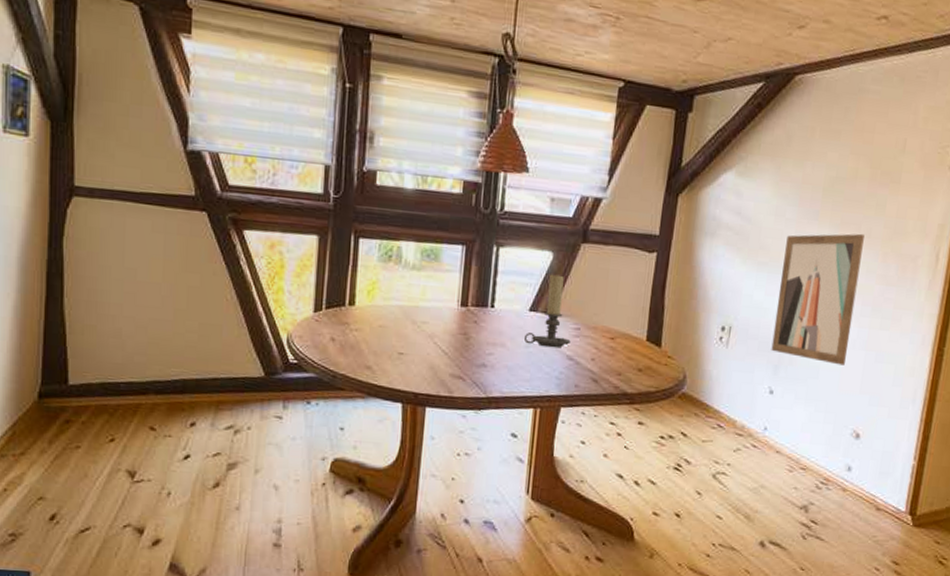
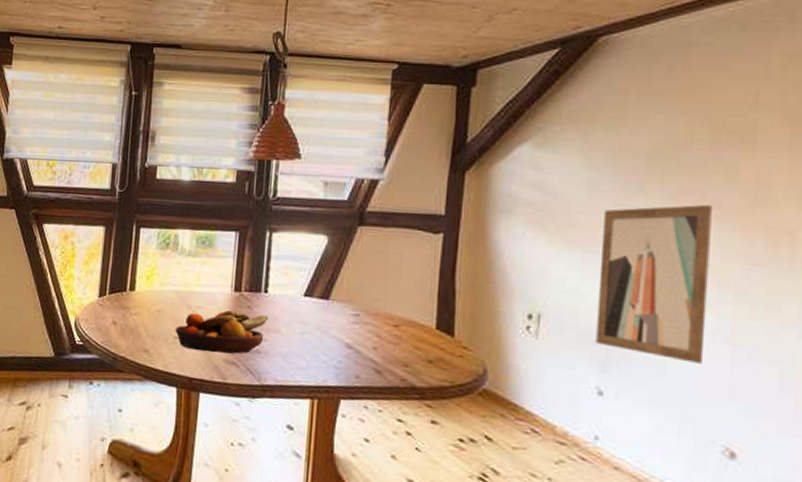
fruit bowl: none [399,324,495,368] -> present [175,309,269,354]
candle holder: present [523,274,571,348] -> none [298,258,349,335]

